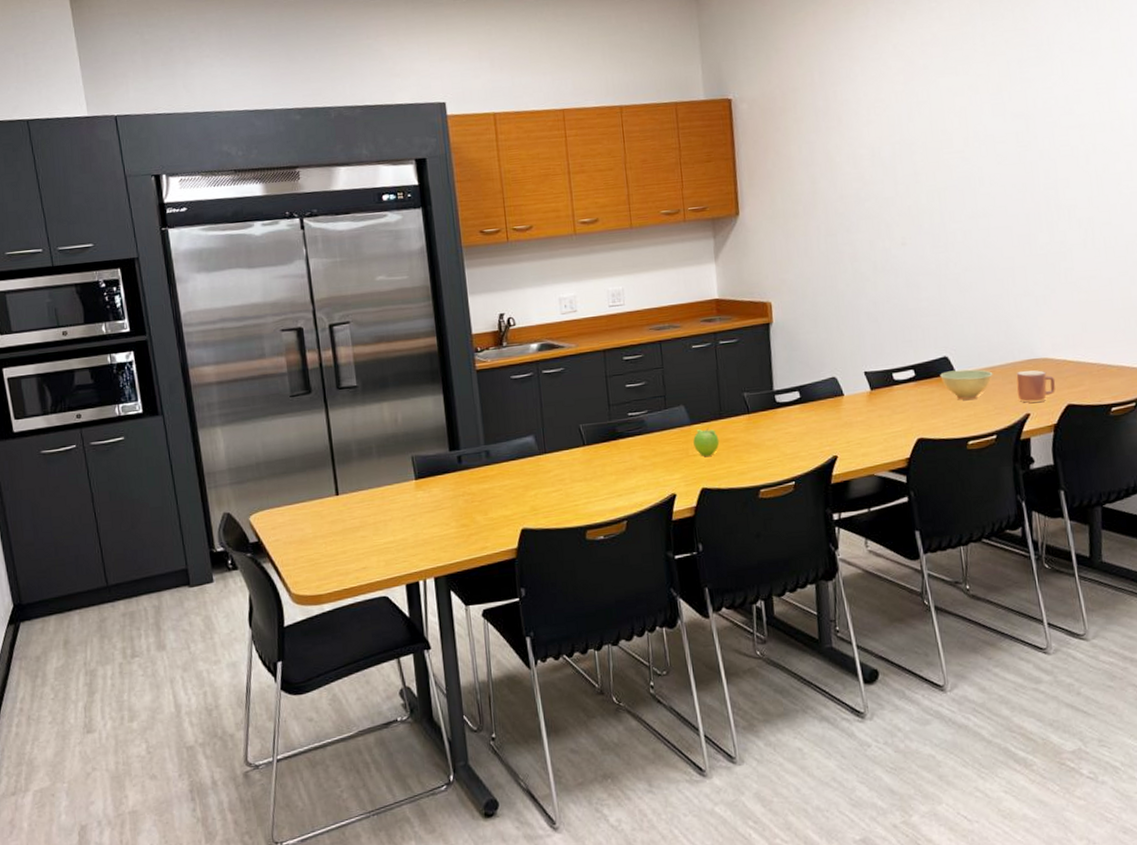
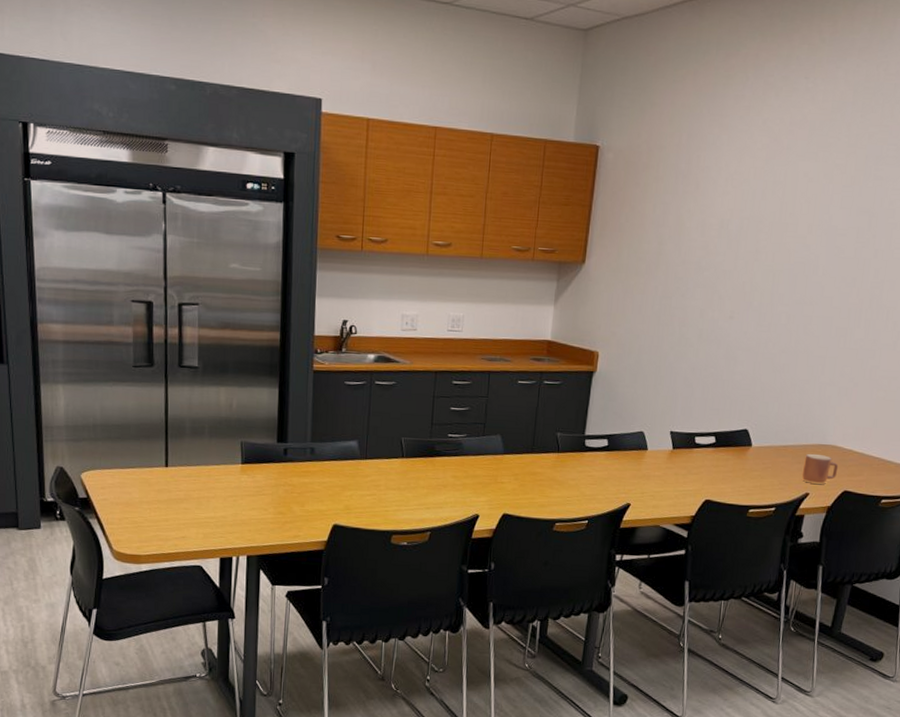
fruit: present [693,427,720,456] -> none [503,459,527,485]
bowl: present [940,369,993,401] -> none [737,443,785,473]

